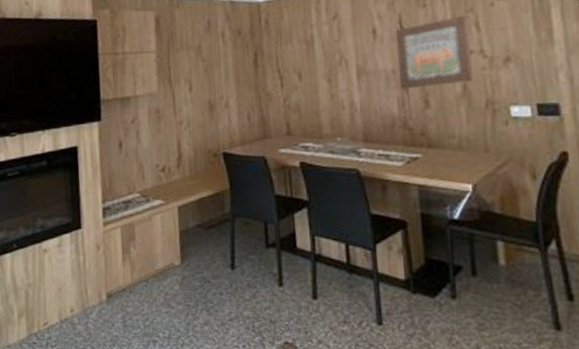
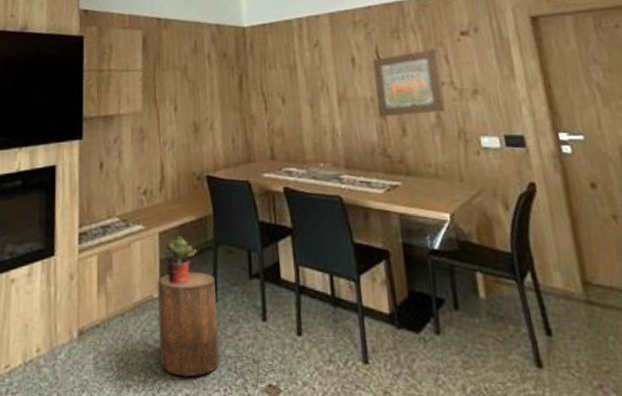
stool: none [177,242,238,335] -> present [157,271,219,378]
potted plant: none [183,210,215,253] -> present [164,236,197,284]

